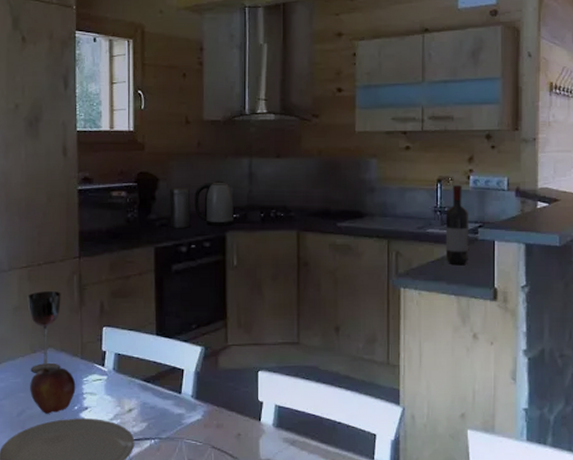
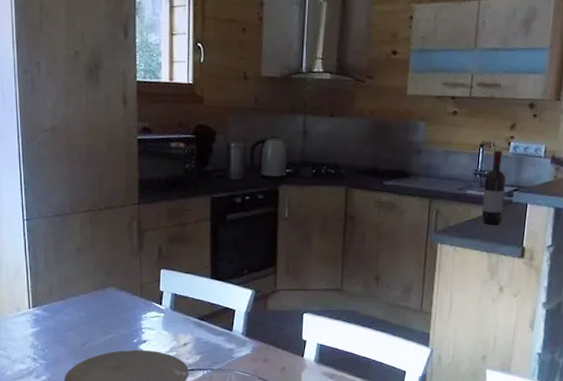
wineglass: present [27,291,61,373] -> none [89,234,121,309]
fruit: present [30,367,76,414] -> none [92,304,135,345]

